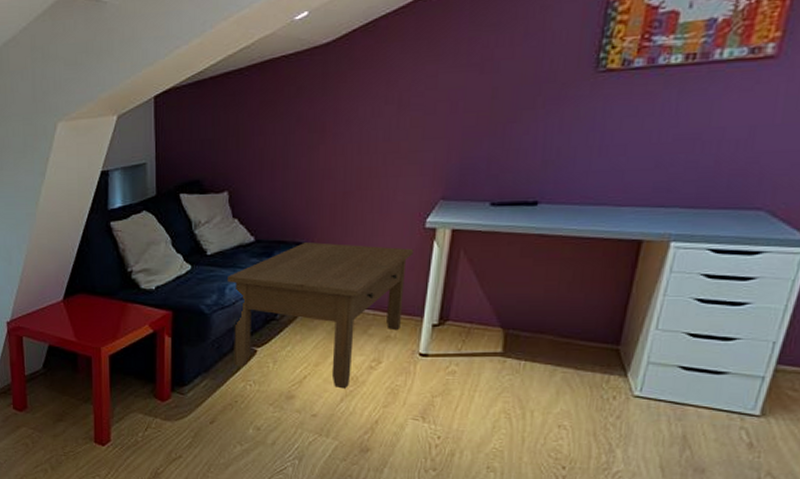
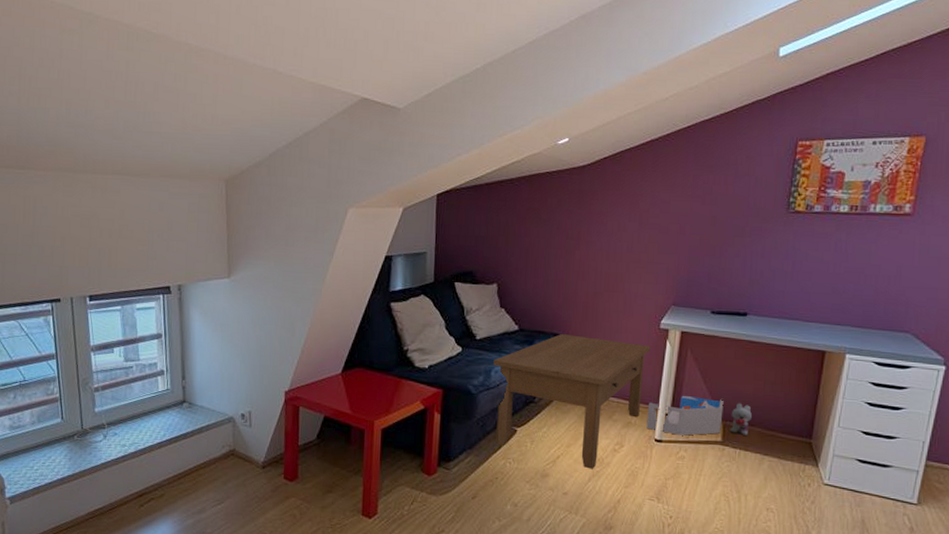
storage bin: none [409,302,506,348] -> present [646,395,724,436]
plush toy: none [513,308,541,346] -> present [730,403,752,436]

